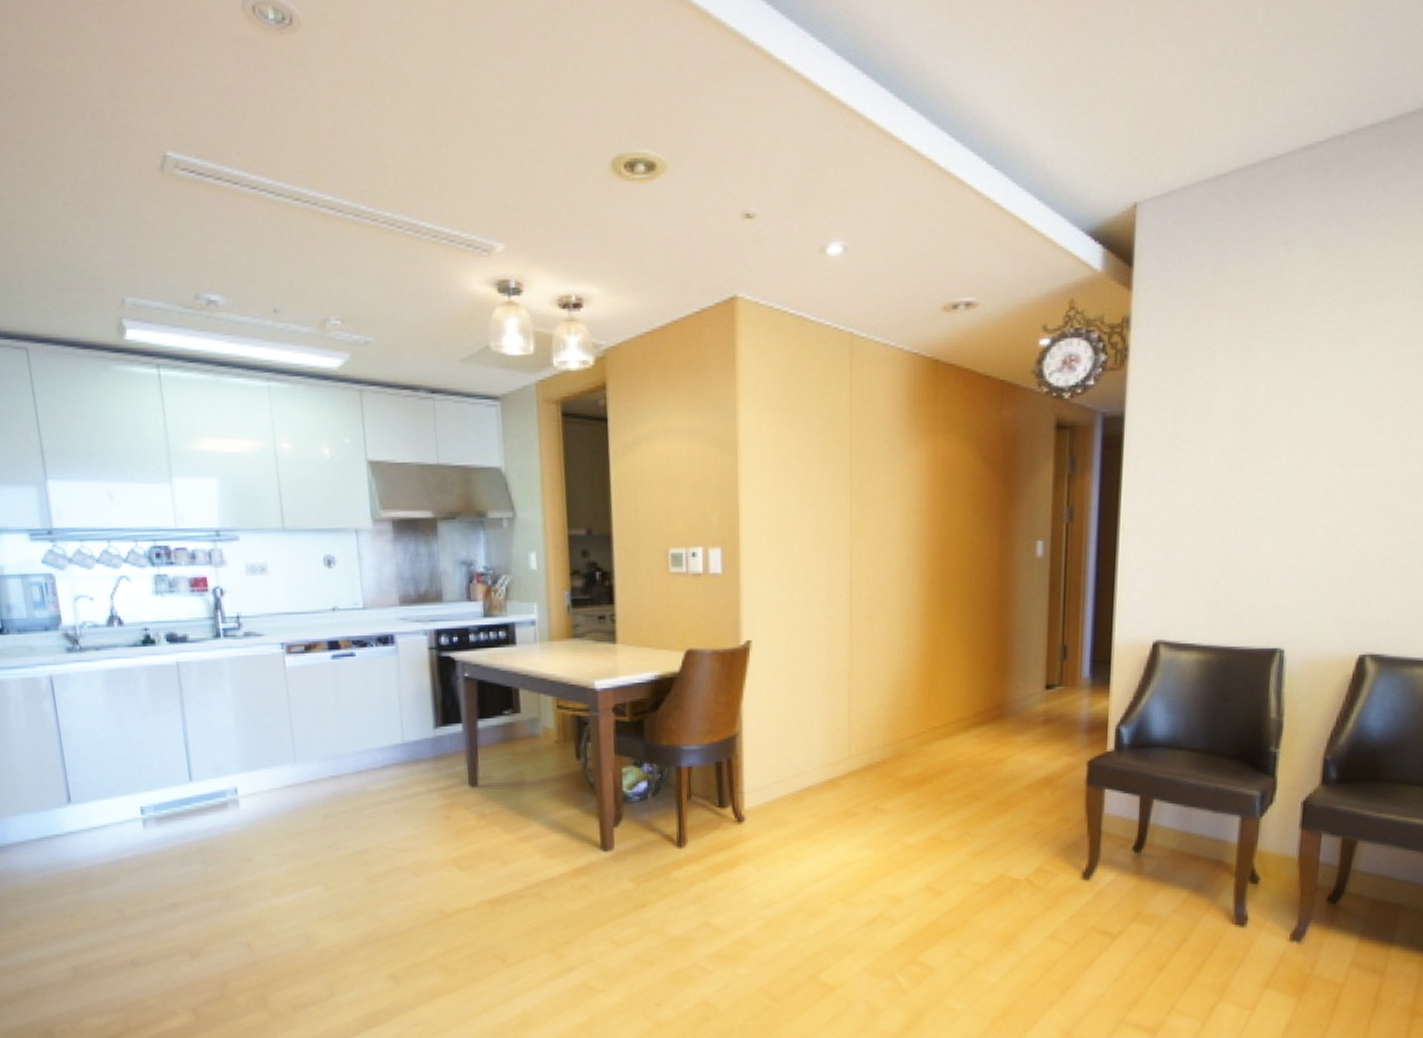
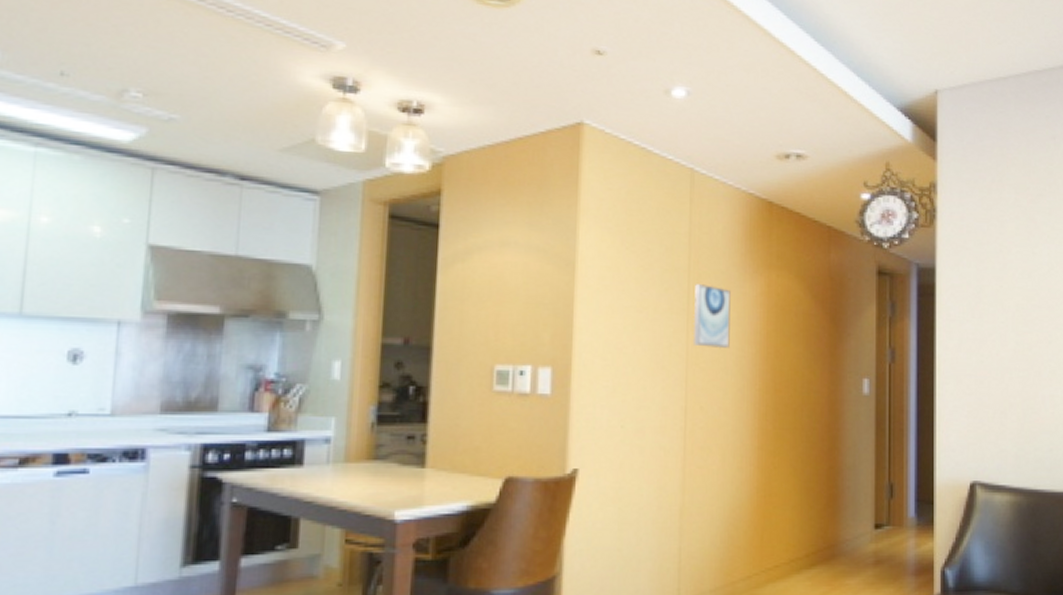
wall art: none [856,455,895,520] -> present [692,284,731,349]

